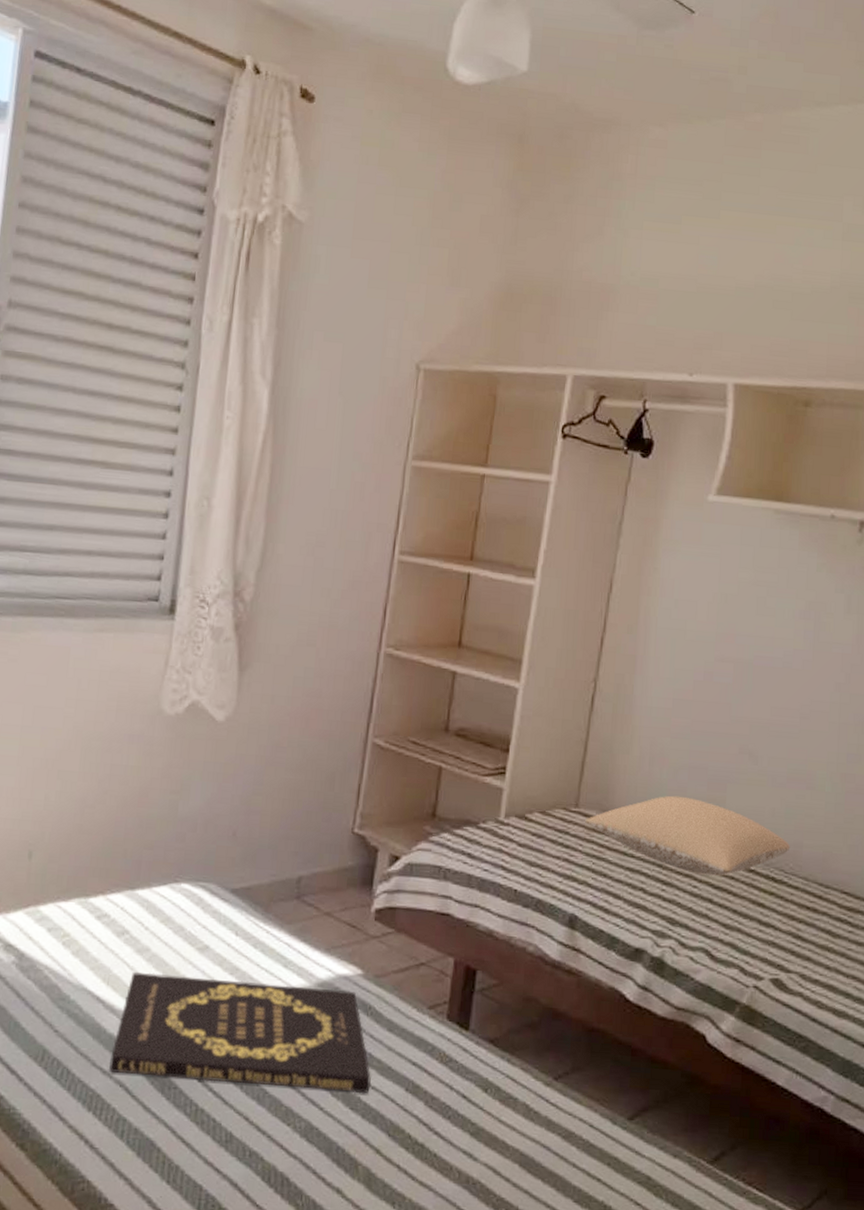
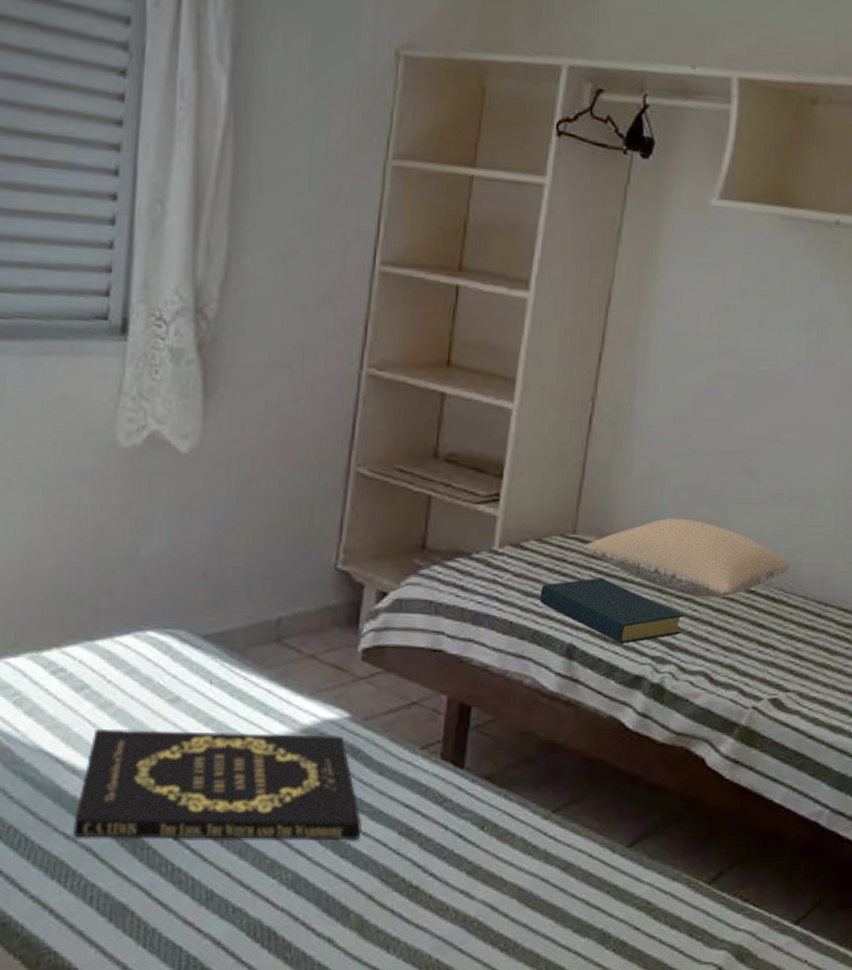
hardback book: none [543,851,684,917] -> present [539,578,684,644]

